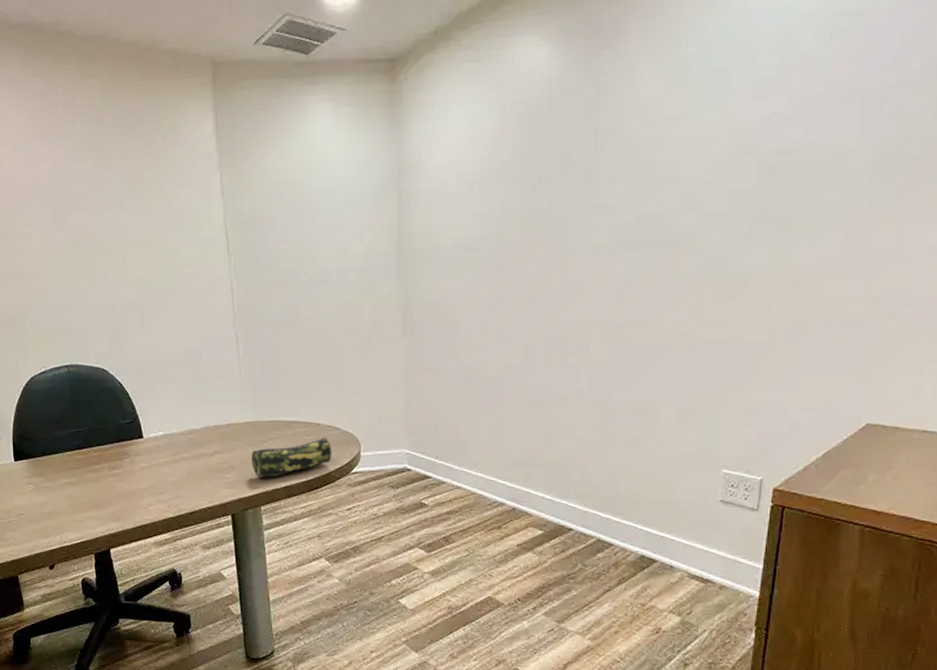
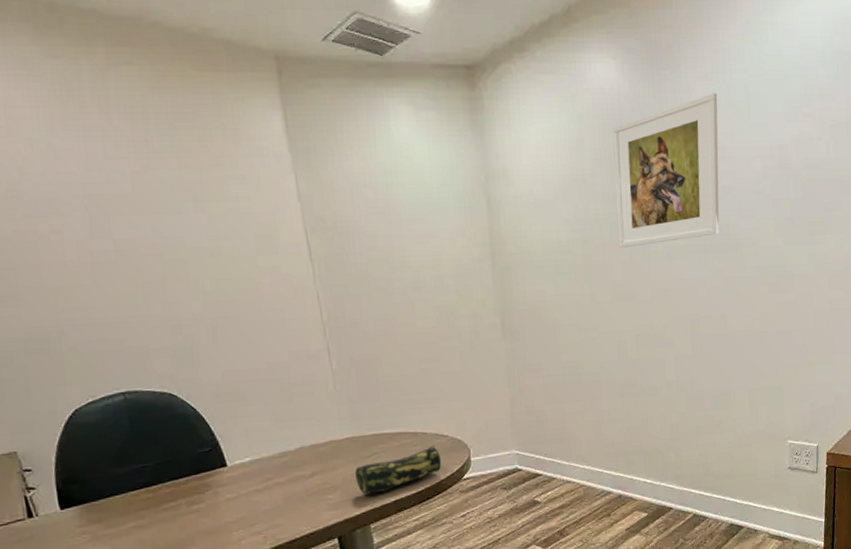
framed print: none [535,71,668,245] -> present [612,93,720,248]

